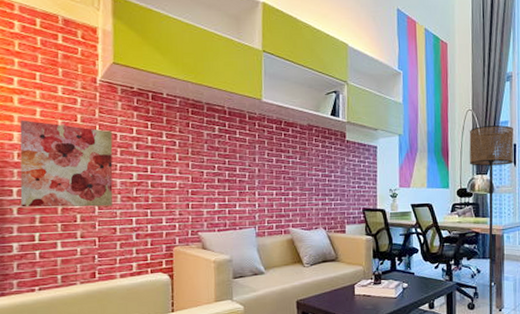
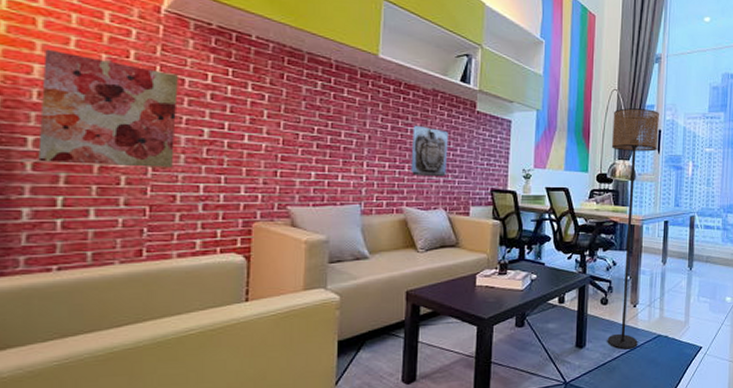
wall sculpture: none [293,156,324,201] -> present [411,125,448,177]

